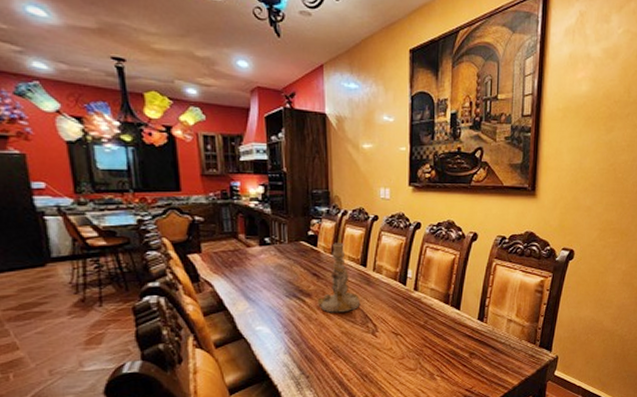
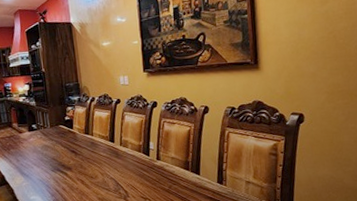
candlestick: present [318,243,359,313] -> none [77,124,111,183]

